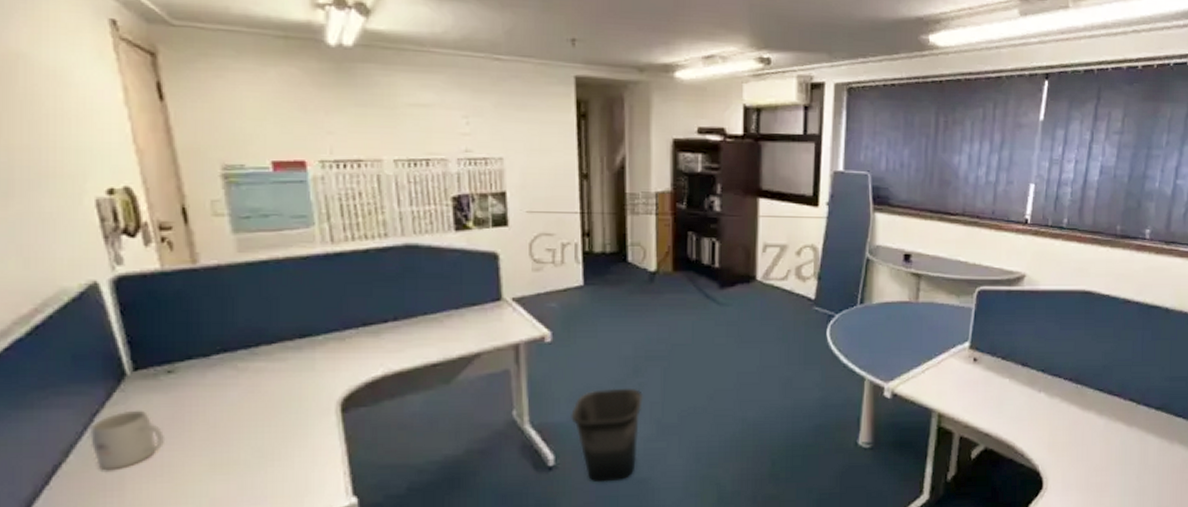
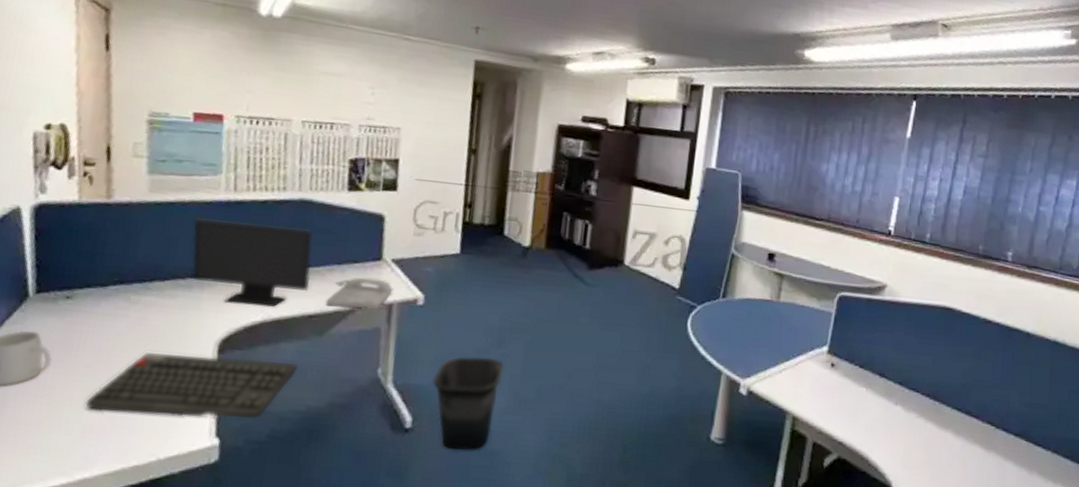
computer keyboard: none [209,414,429,483] -> present [85,352,298,419]
computer monitor: none [293,275,429,360] -> present [191,218,313,307]
telephone: none [448,320,518,353] -> present [325,277,394,310]

